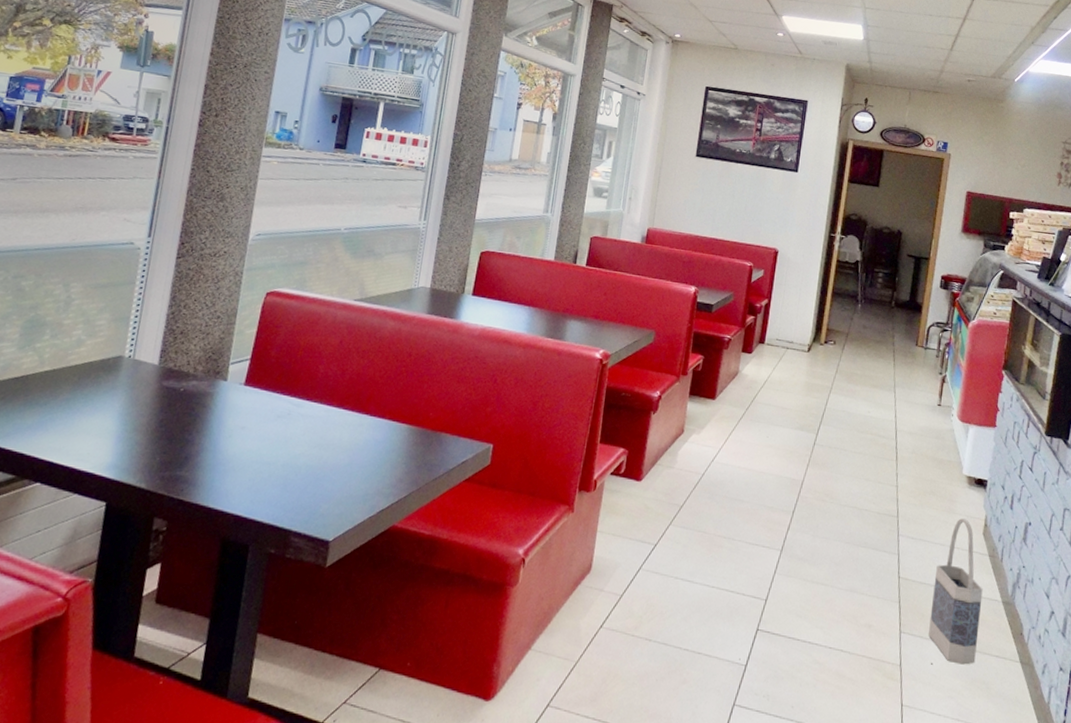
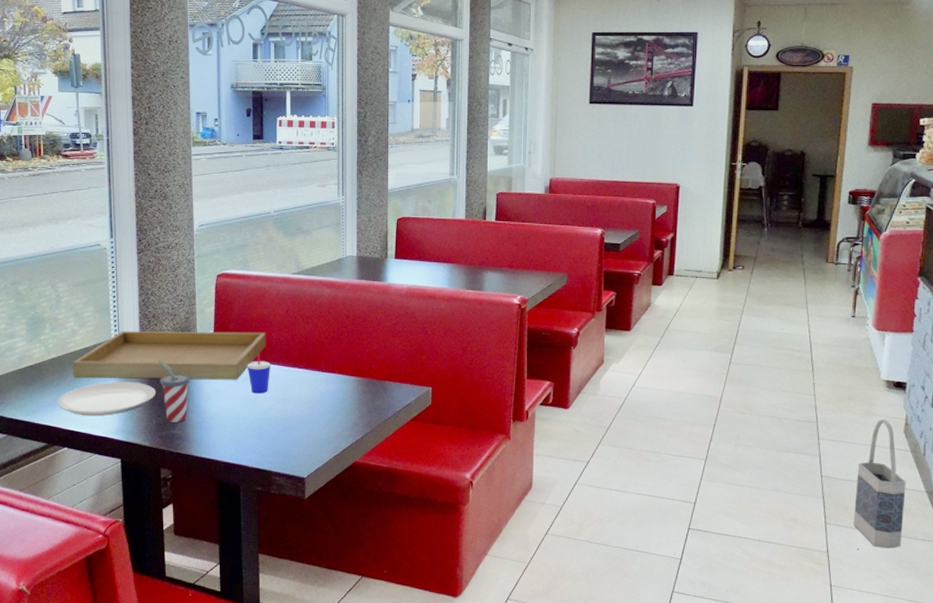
plate: none [39,406,168,447] -> present [57,381,156,416]
tray: none [67,346,313,417] -> present [72,331,267,380]
beverage cup: none [173,384,212,463] -> present [158,360,190,423]
beverage cup: none [283,389,312,436] -> present [247,354,270,394]

